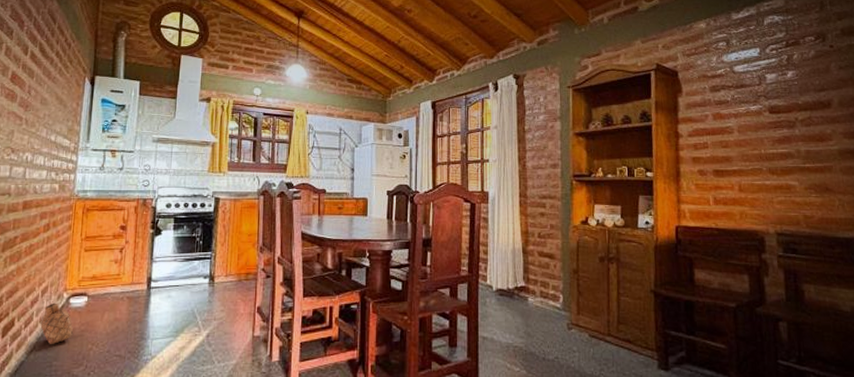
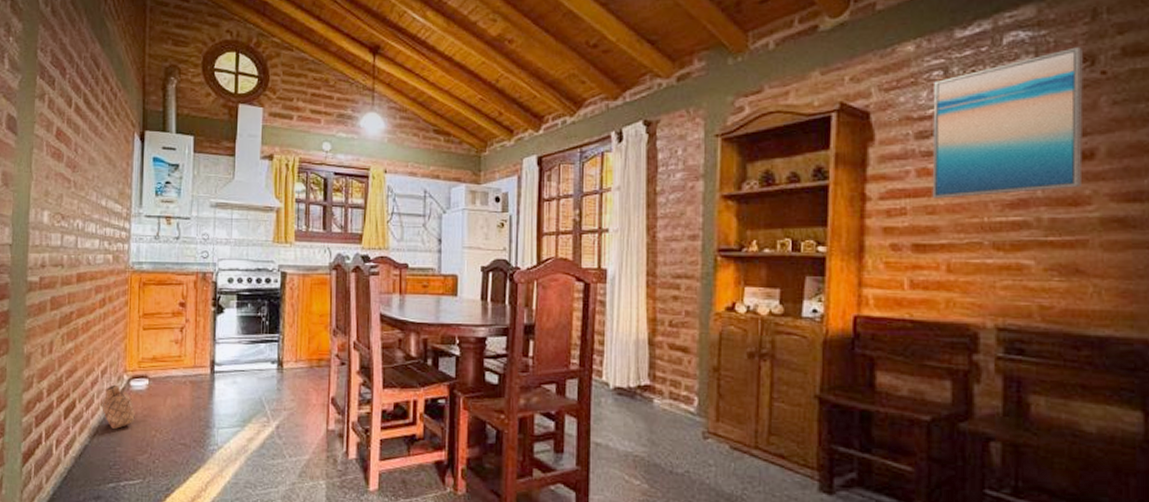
wall art: none [720,28,824,136] -> present [932,47,1083,199]

